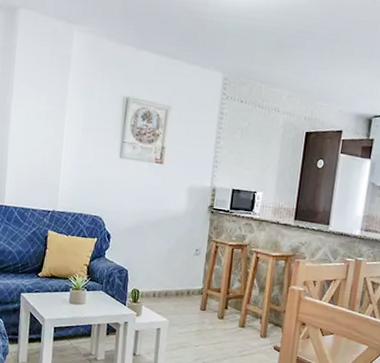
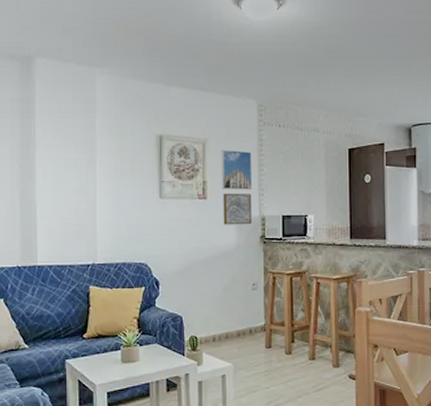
wall art: none [175,160,206,194] -> present [223,193,252,225]
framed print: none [178,118,212,161] -> present [221,149,253,190]

